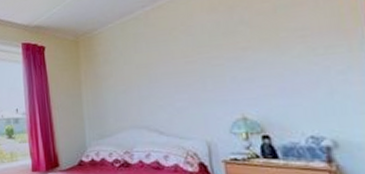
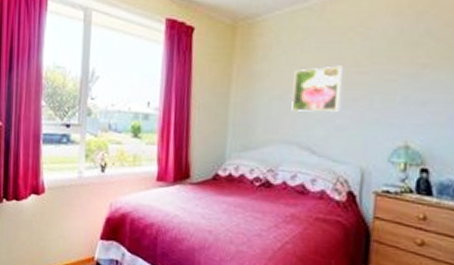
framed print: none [133,59,178,102] -> present [291,65,343,113]

